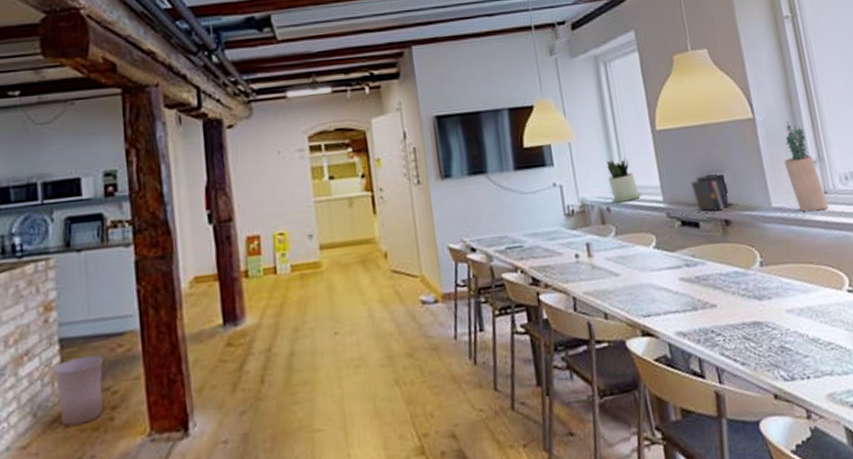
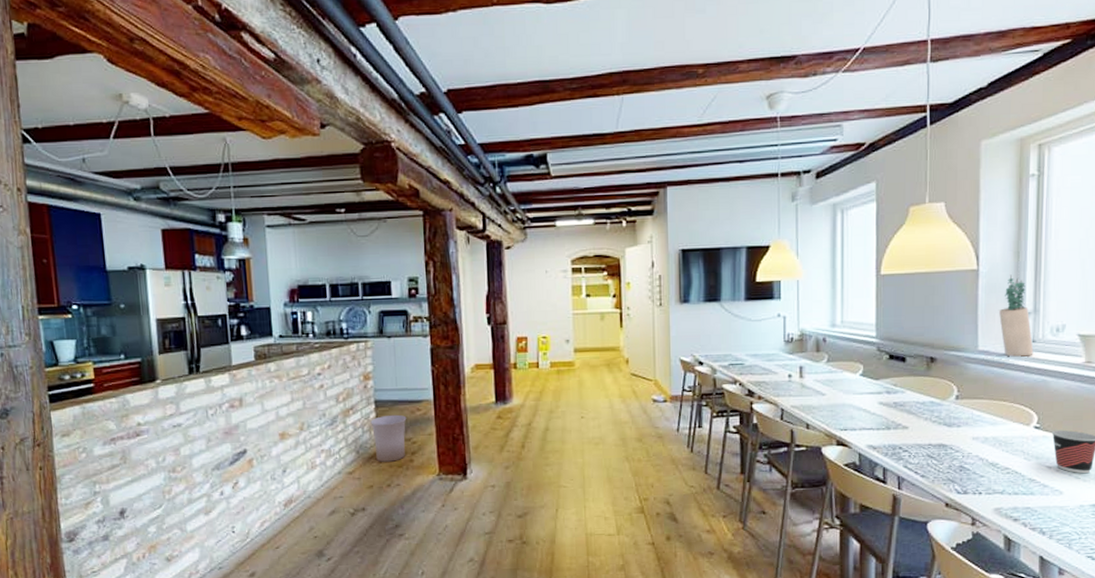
planter: present [606,157,642,203] -> none [828,296,857,335]
books: present [691,172,739,212] -> none [905,316,947,349]

